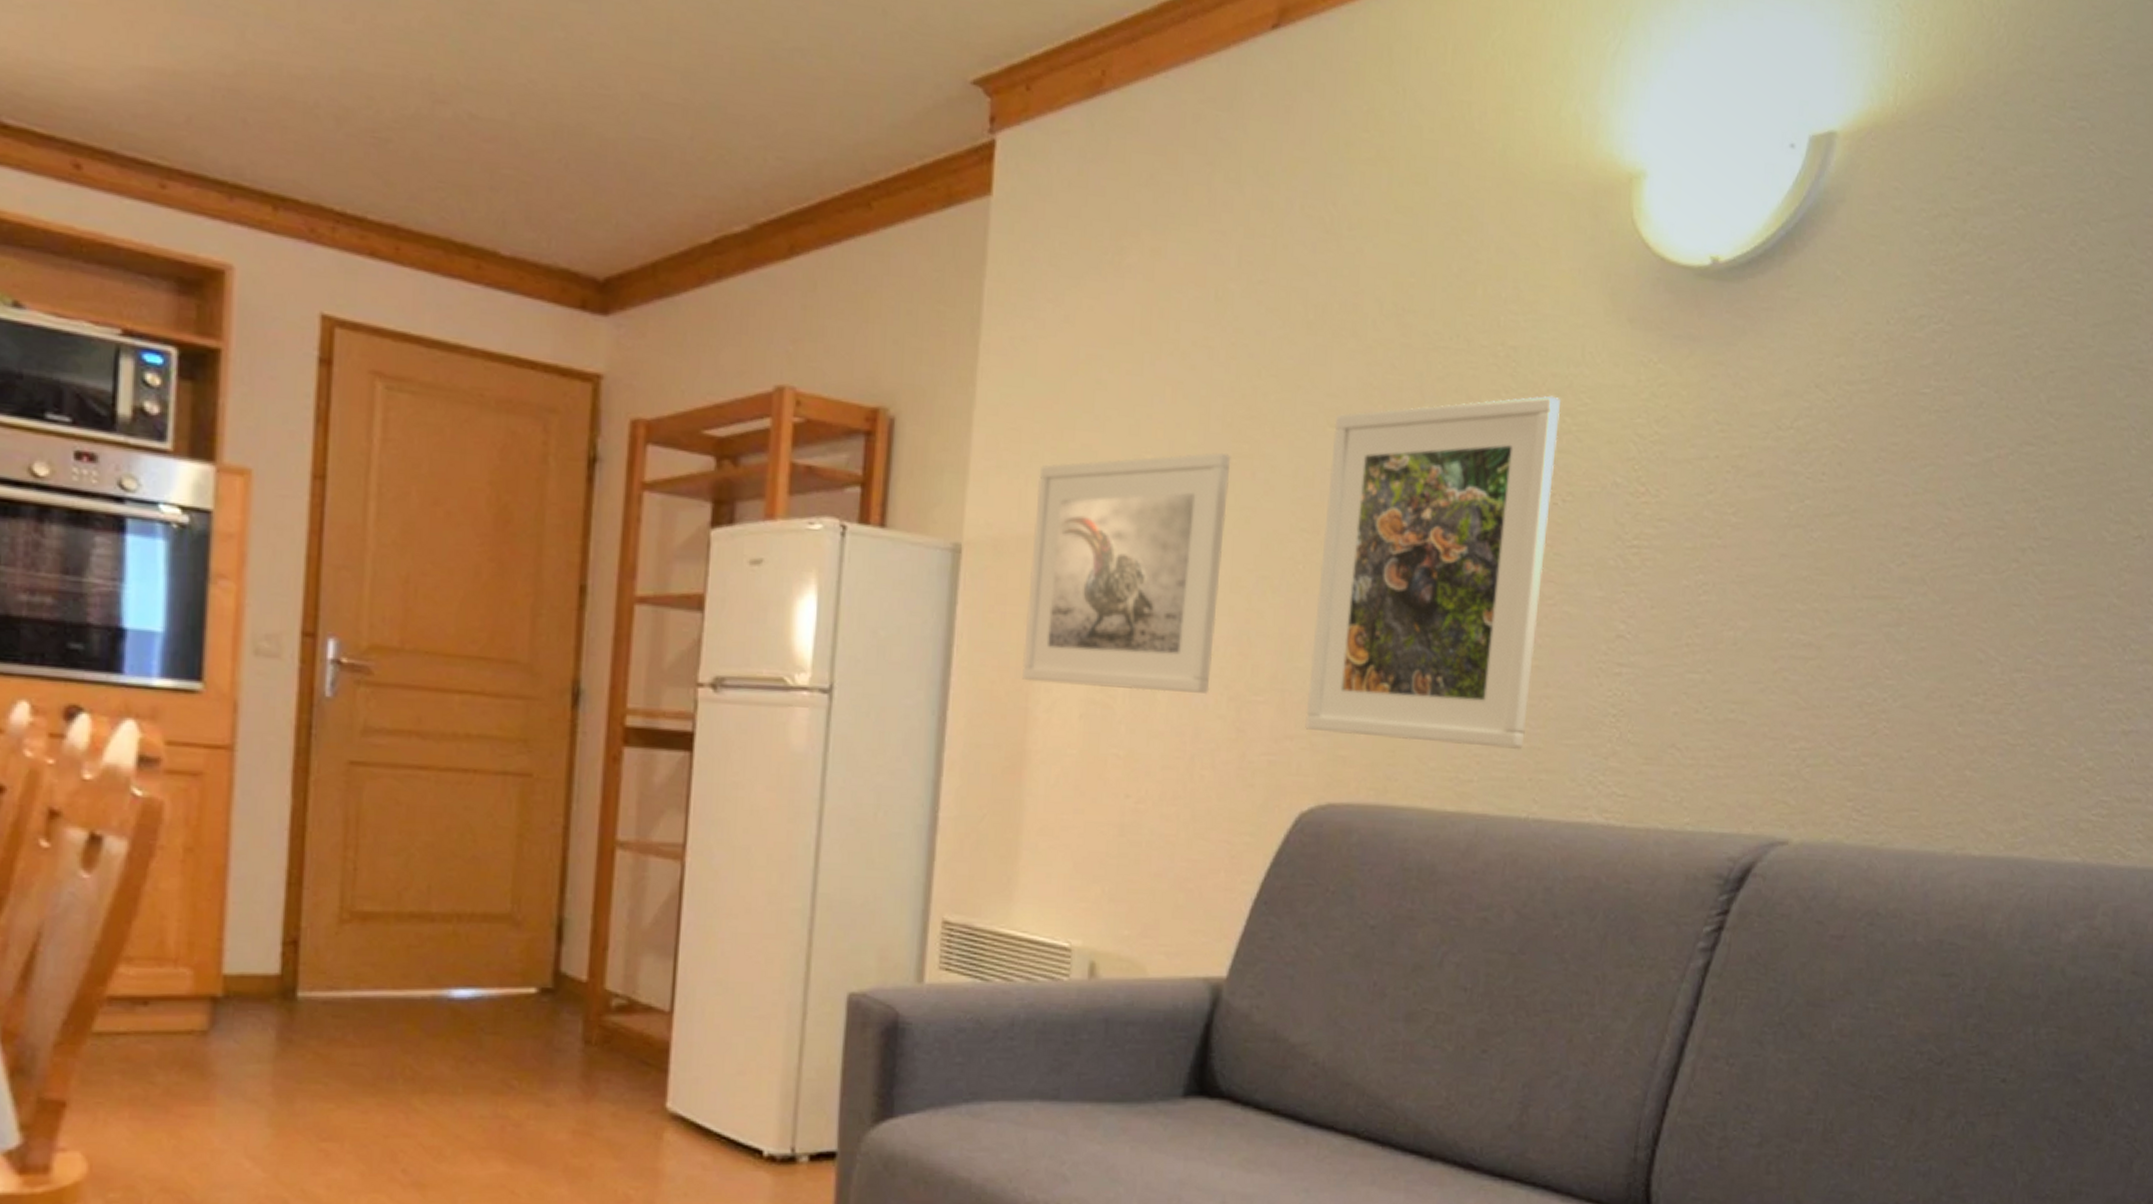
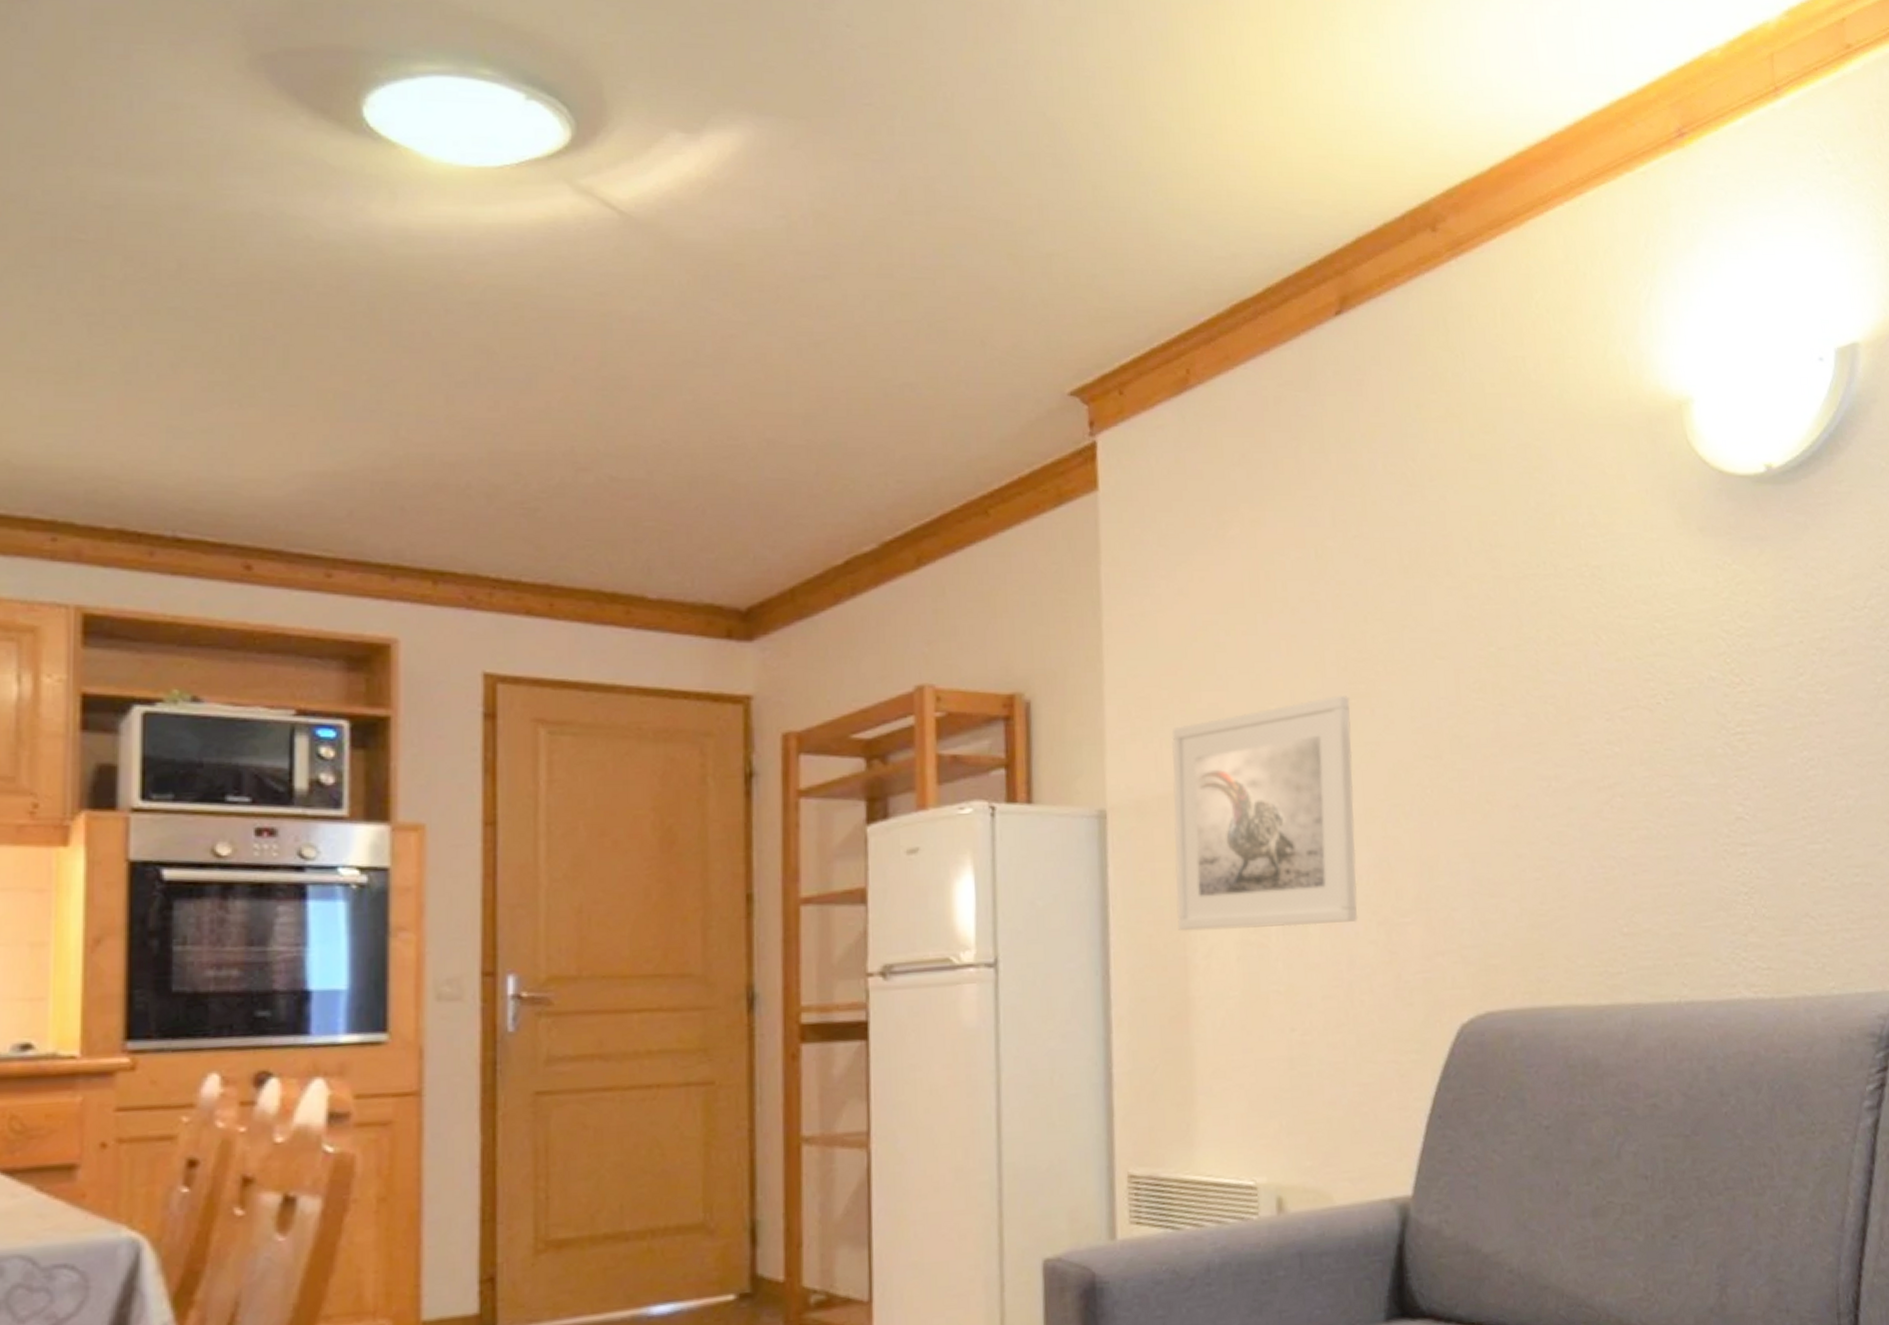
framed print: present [1305,395,1561,750] -> none [1441,605,1665,944]

